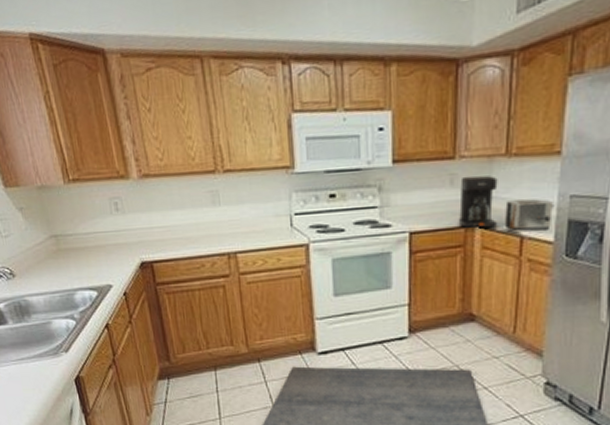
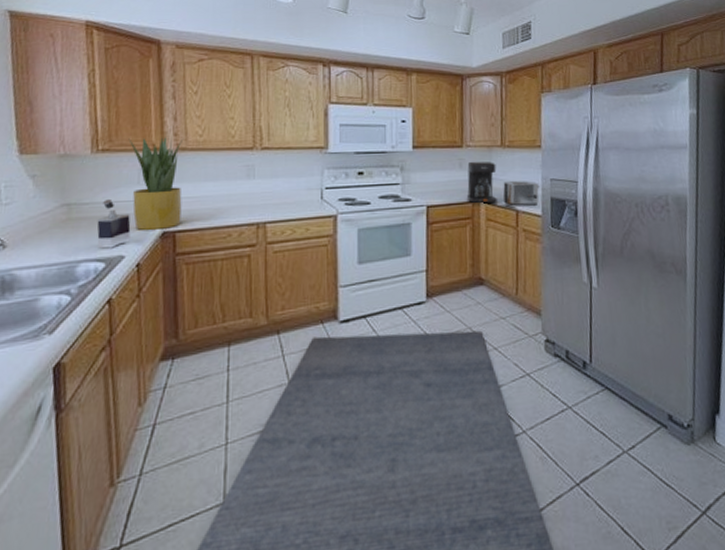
perfume bottle: none [82,229,114,278] -> present [97,198,131,249]
planter: none [94,159,156,260] -> present [128,134,184,230]

